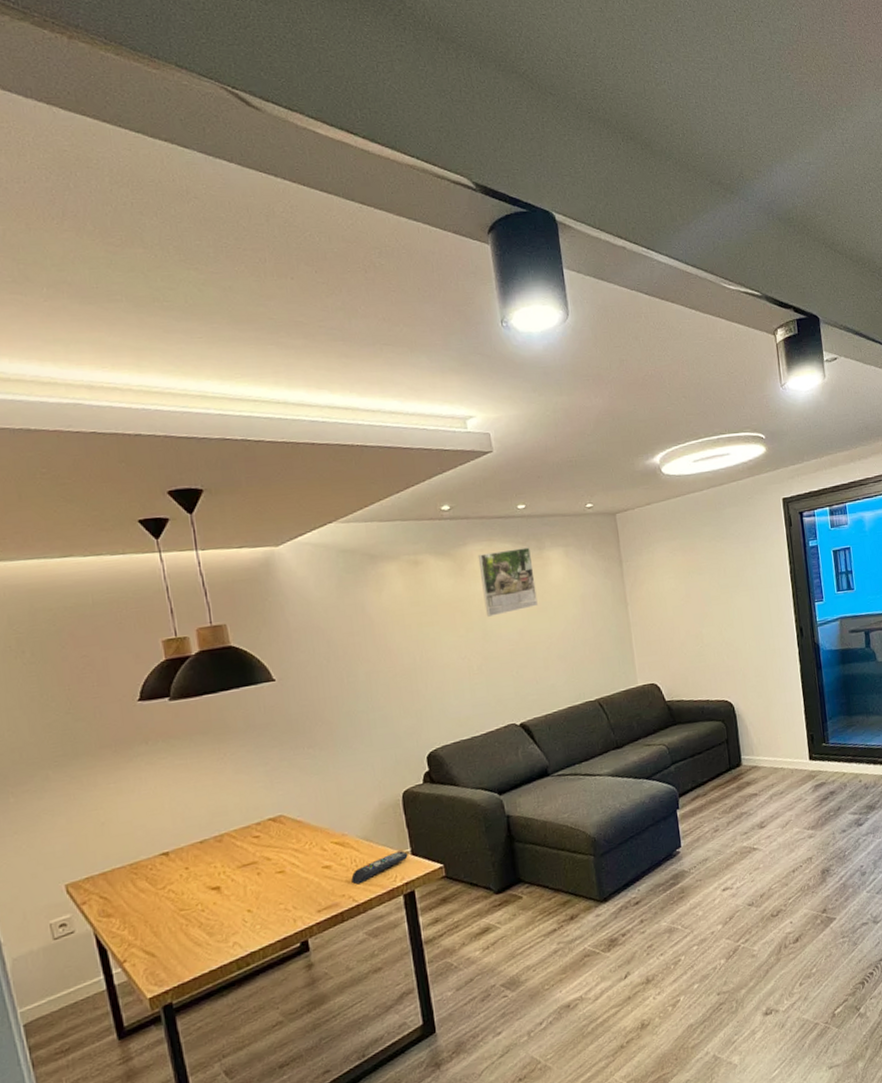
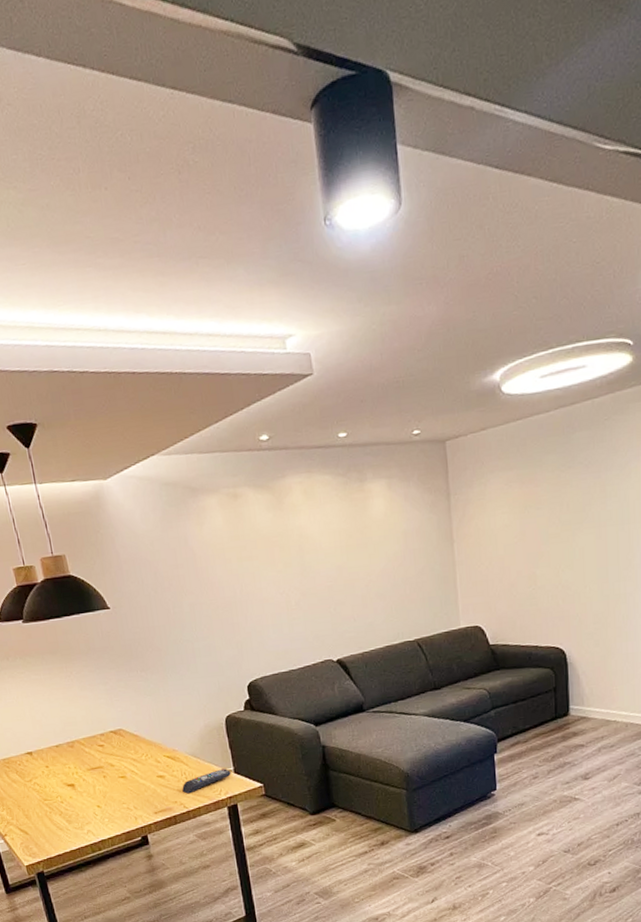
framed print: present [477,547,538,617] -> none [296,479,357,552]

